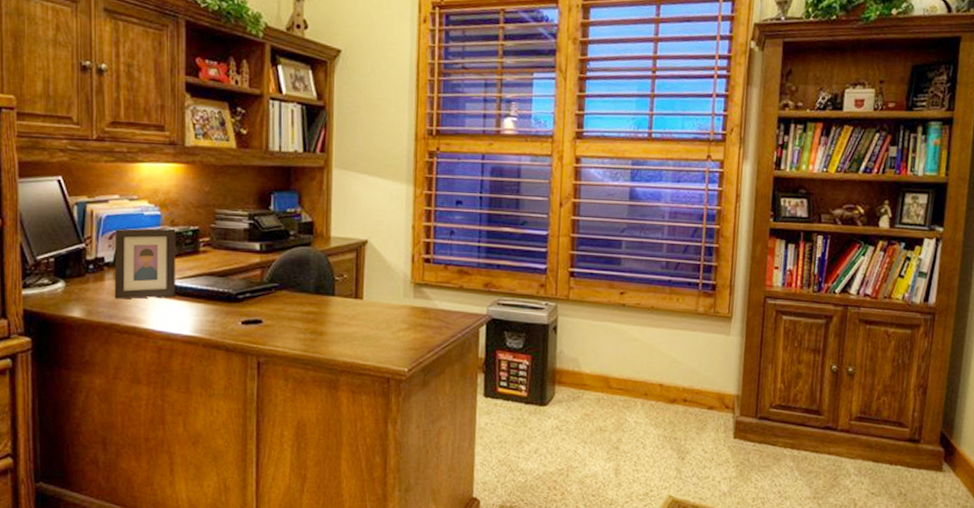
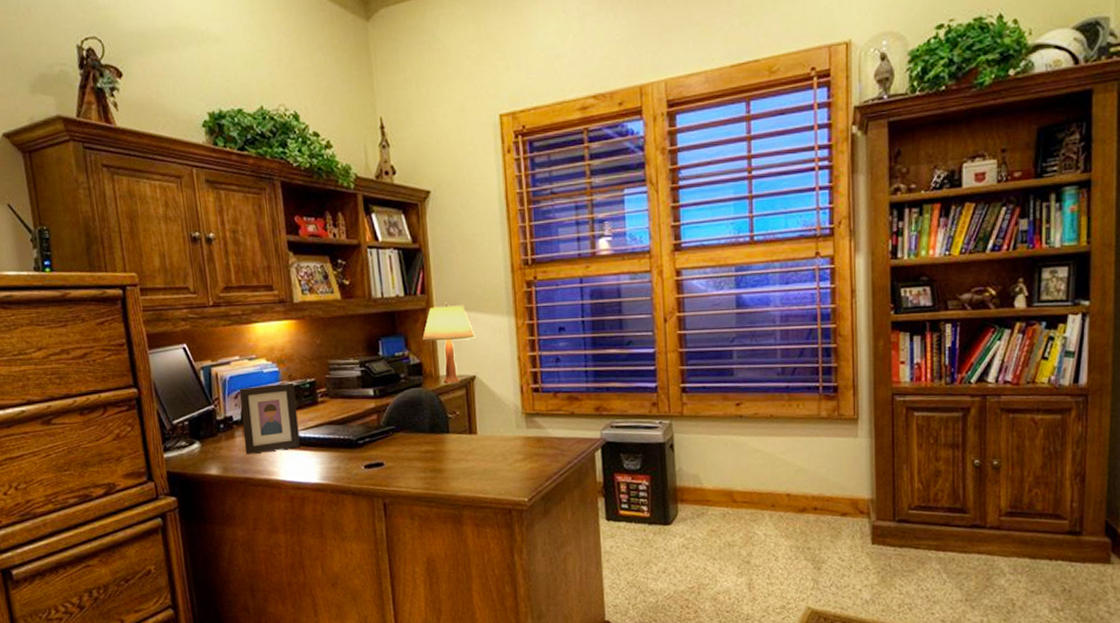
table lamp: none [316,164,371,247] -> present [421,303,474,385]

